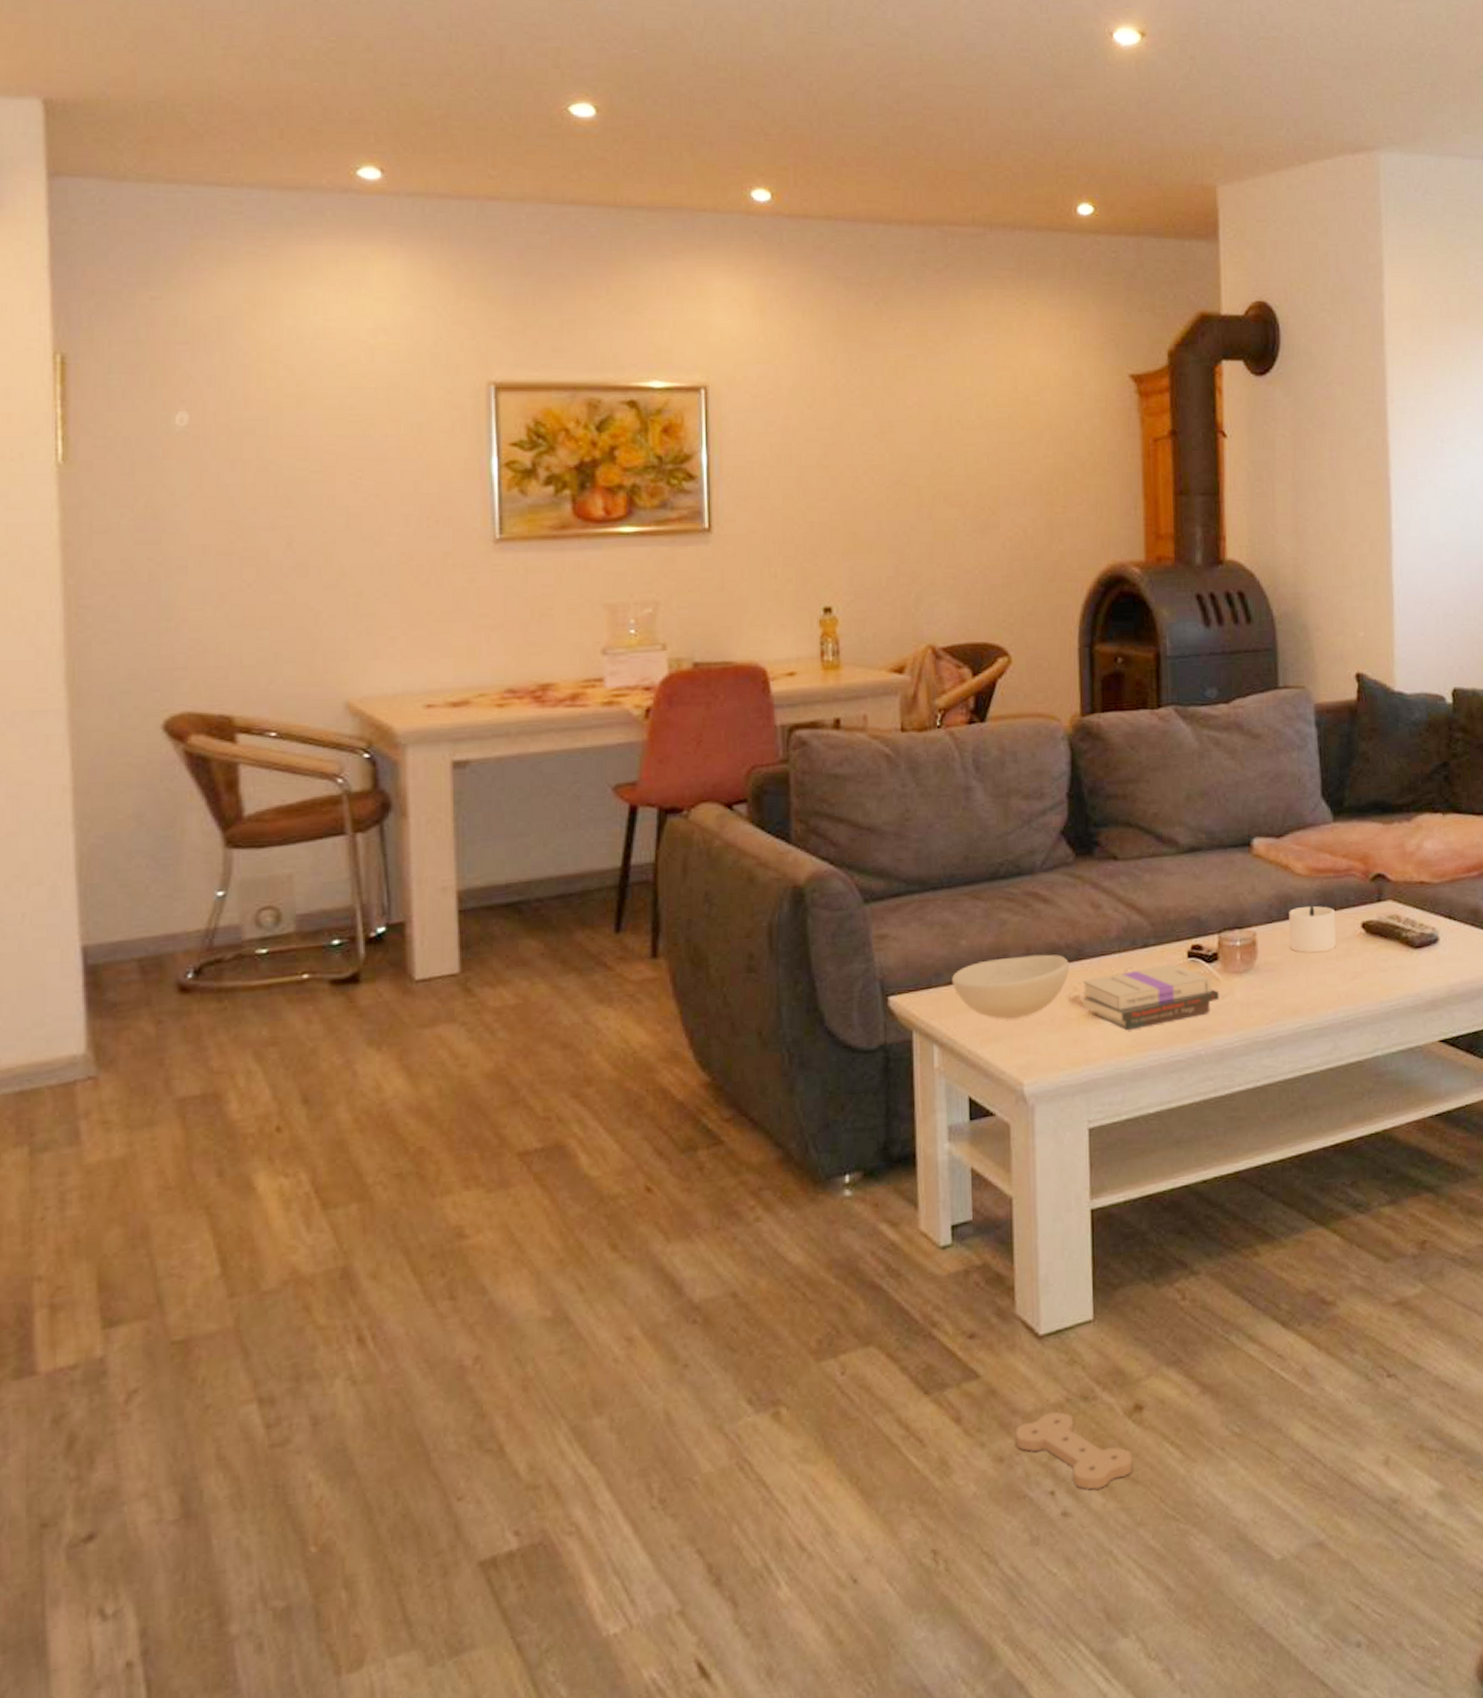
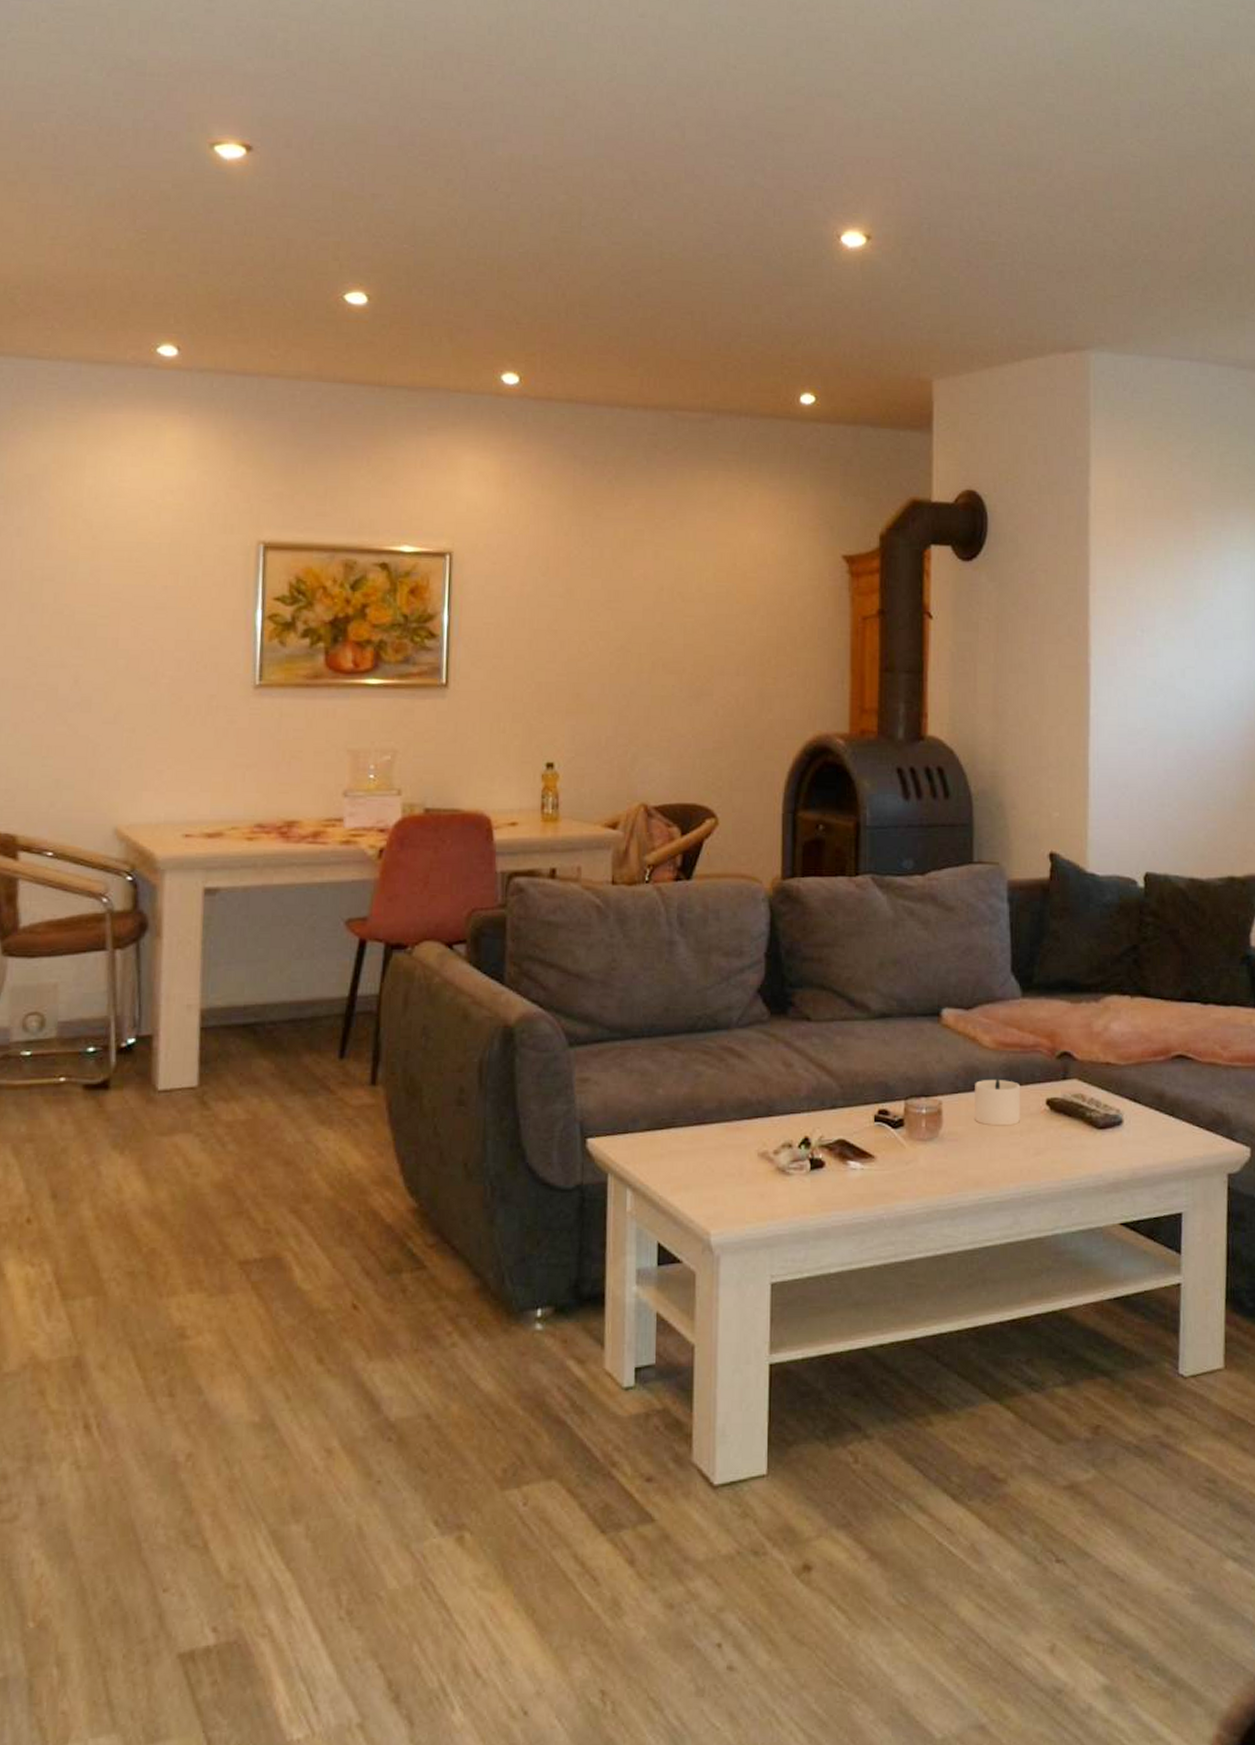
bowl: present [952,954,1069,1019] -> none [647,1108,759,1168]
dog toy: present [1015,1411,1133,1490] -> none [686,1563,799,1646]
books: present [1082,964,1219,1030] -> none [771,1127,903,1188]

